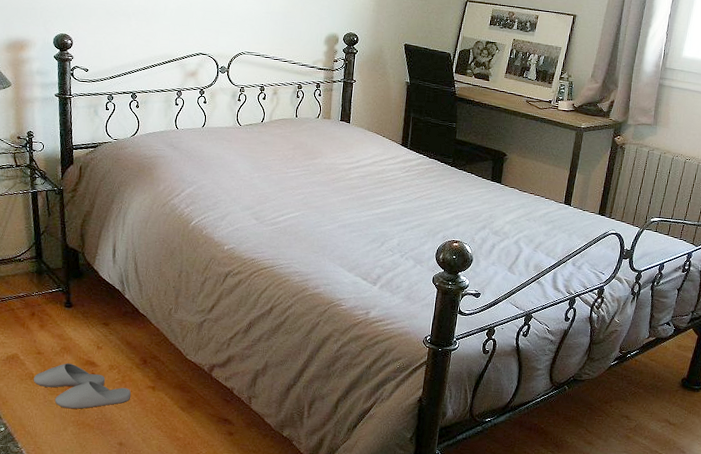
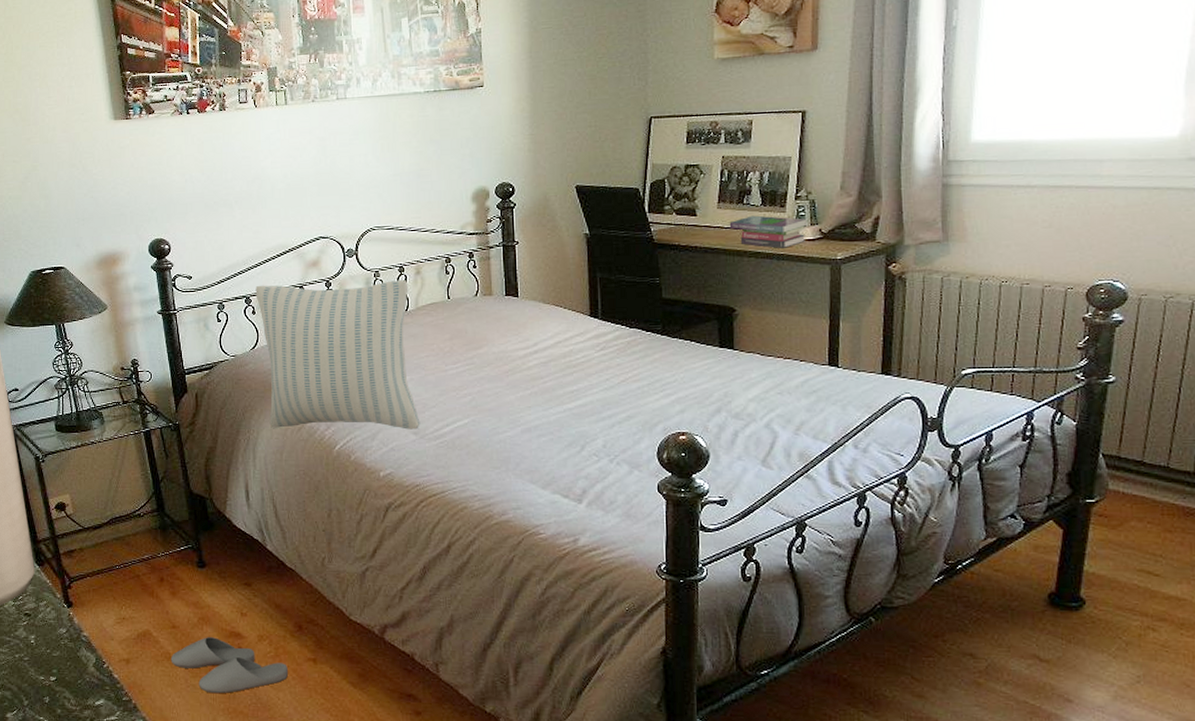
pillow: none [139,85,266,216] -> present [255,280,420,430]
books: none [511,86,566,114] -> present [729,215,807,248]

